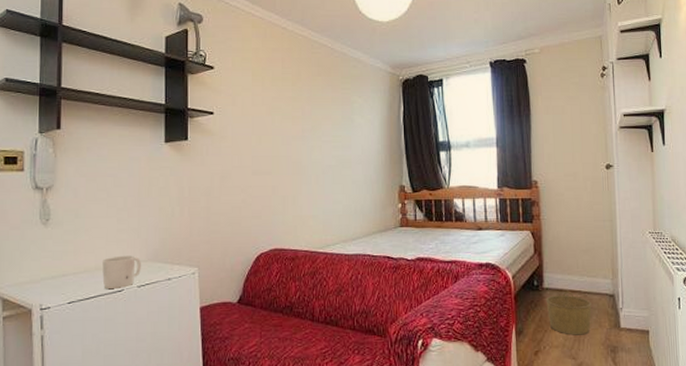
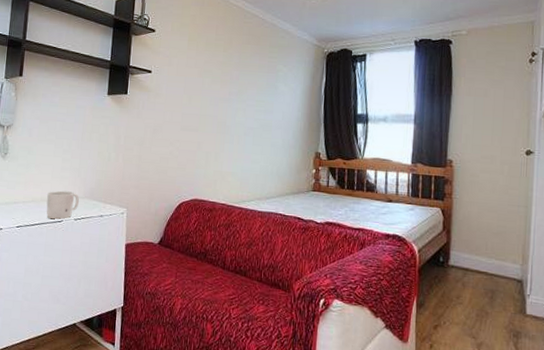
basket: present [546,291,592,335] -> none [450,270,497,316]

